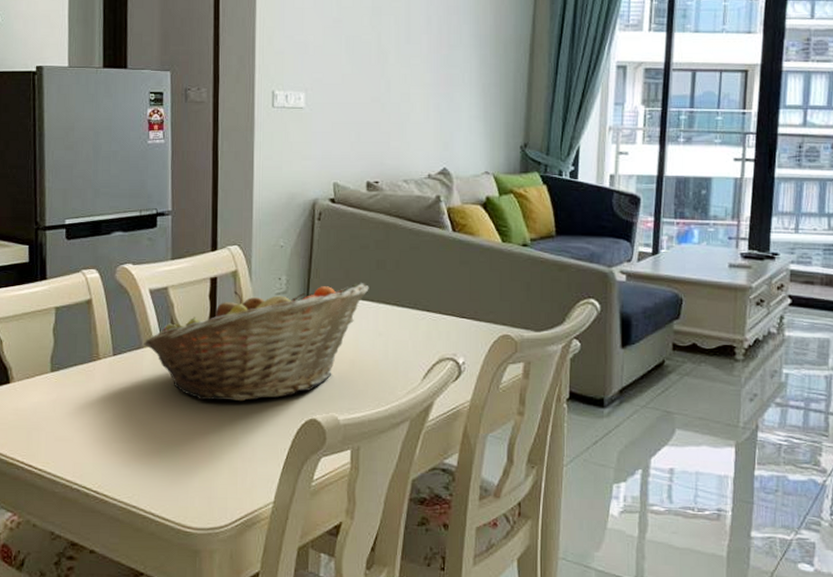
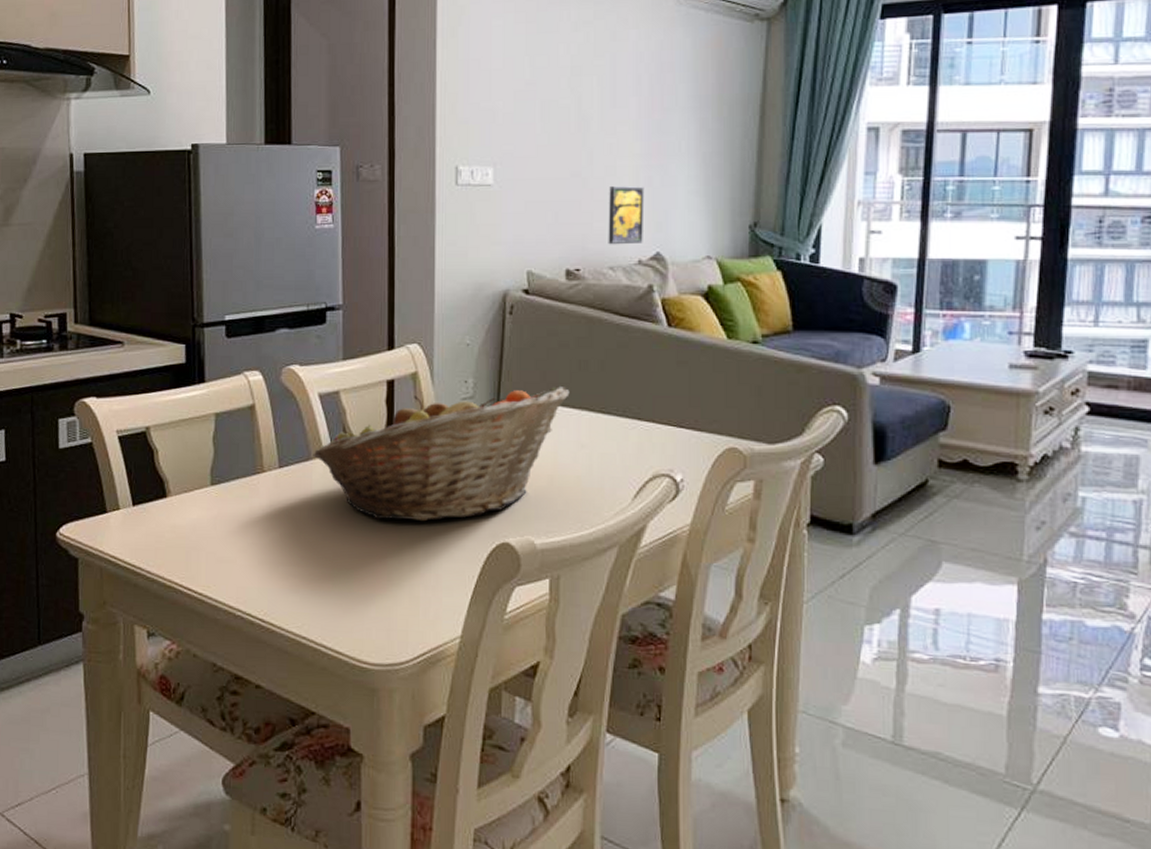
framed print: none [402,111,434,161] -> present [608,186,645,245]

